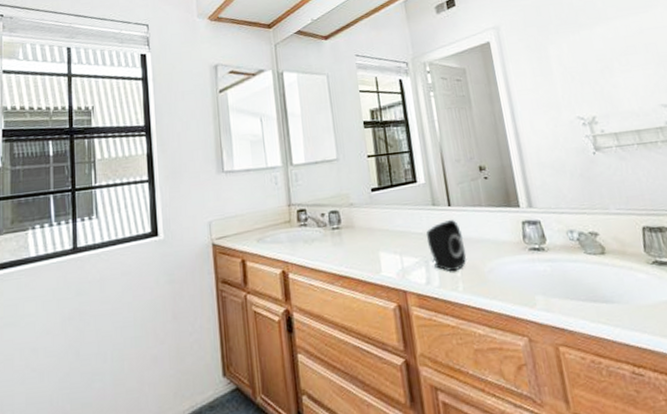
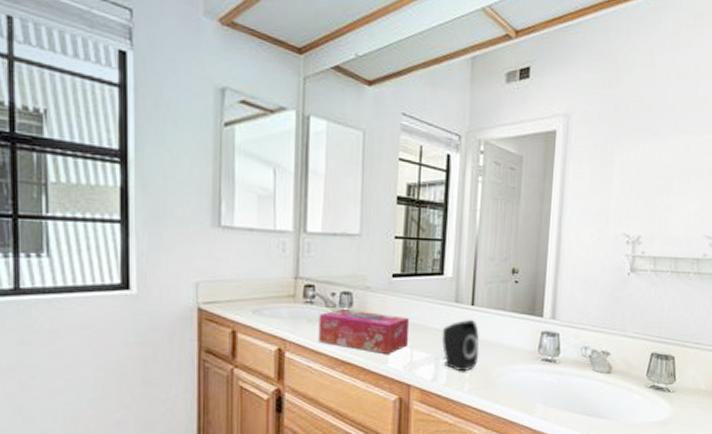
tissue box: none [313,226,397,264] -> present [318,309,410,354]

